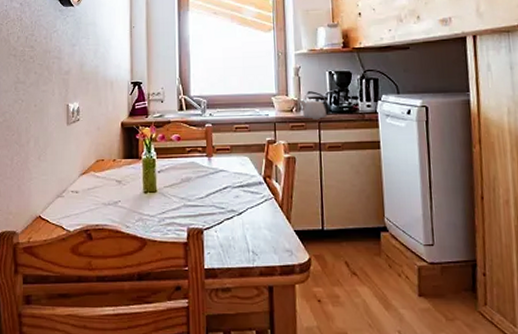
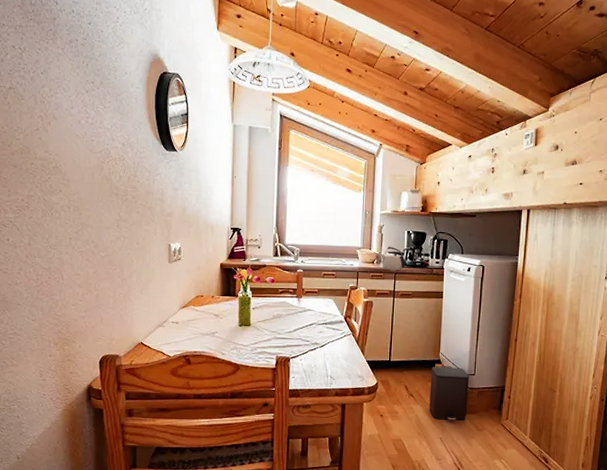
pedal bin: none [376,235,430,307] -> present [429,366,469,420]

